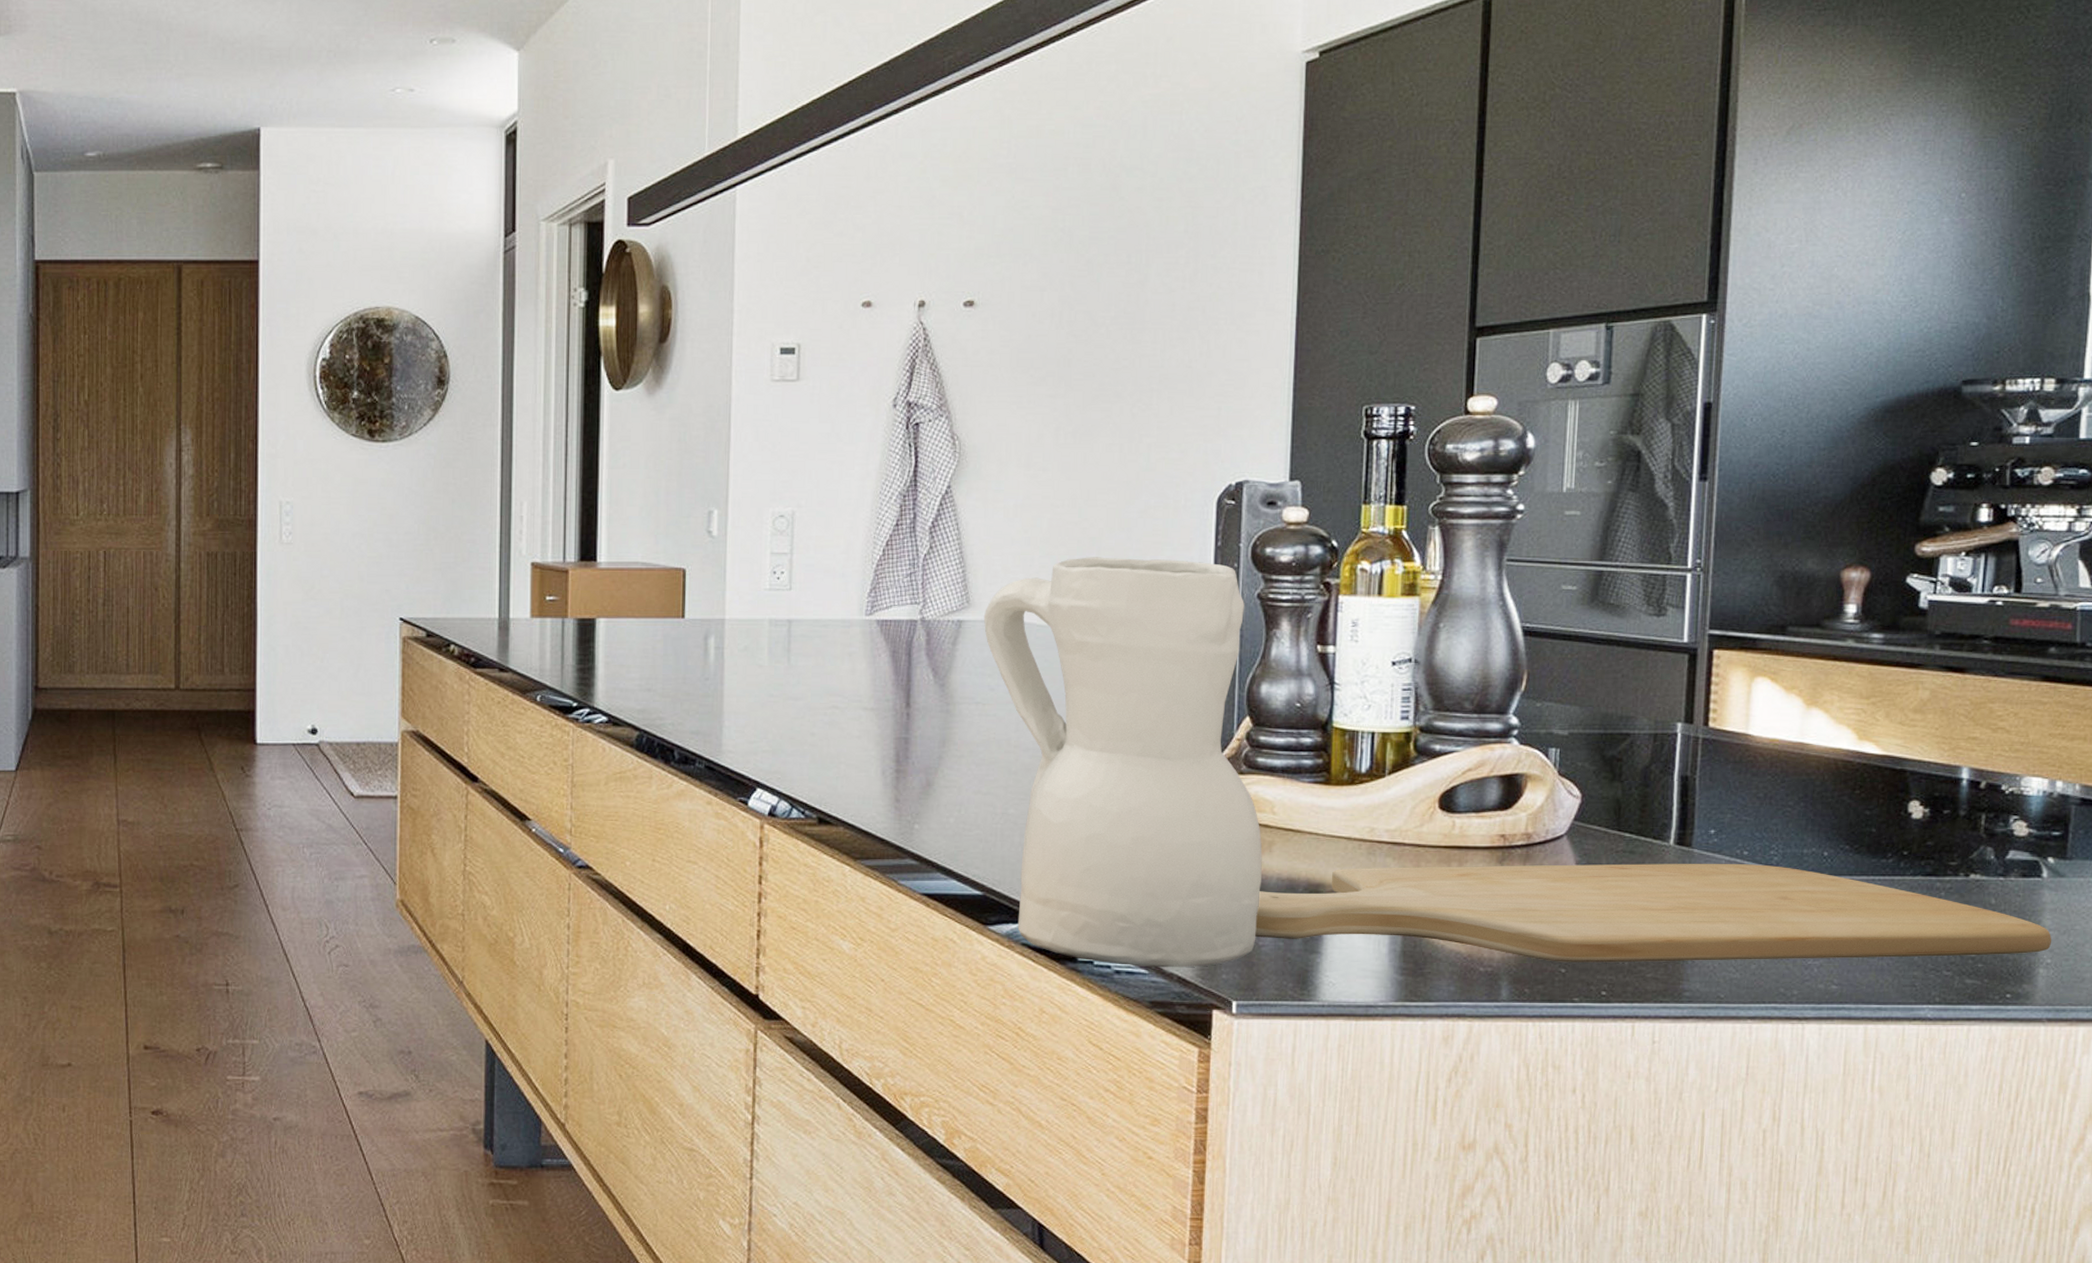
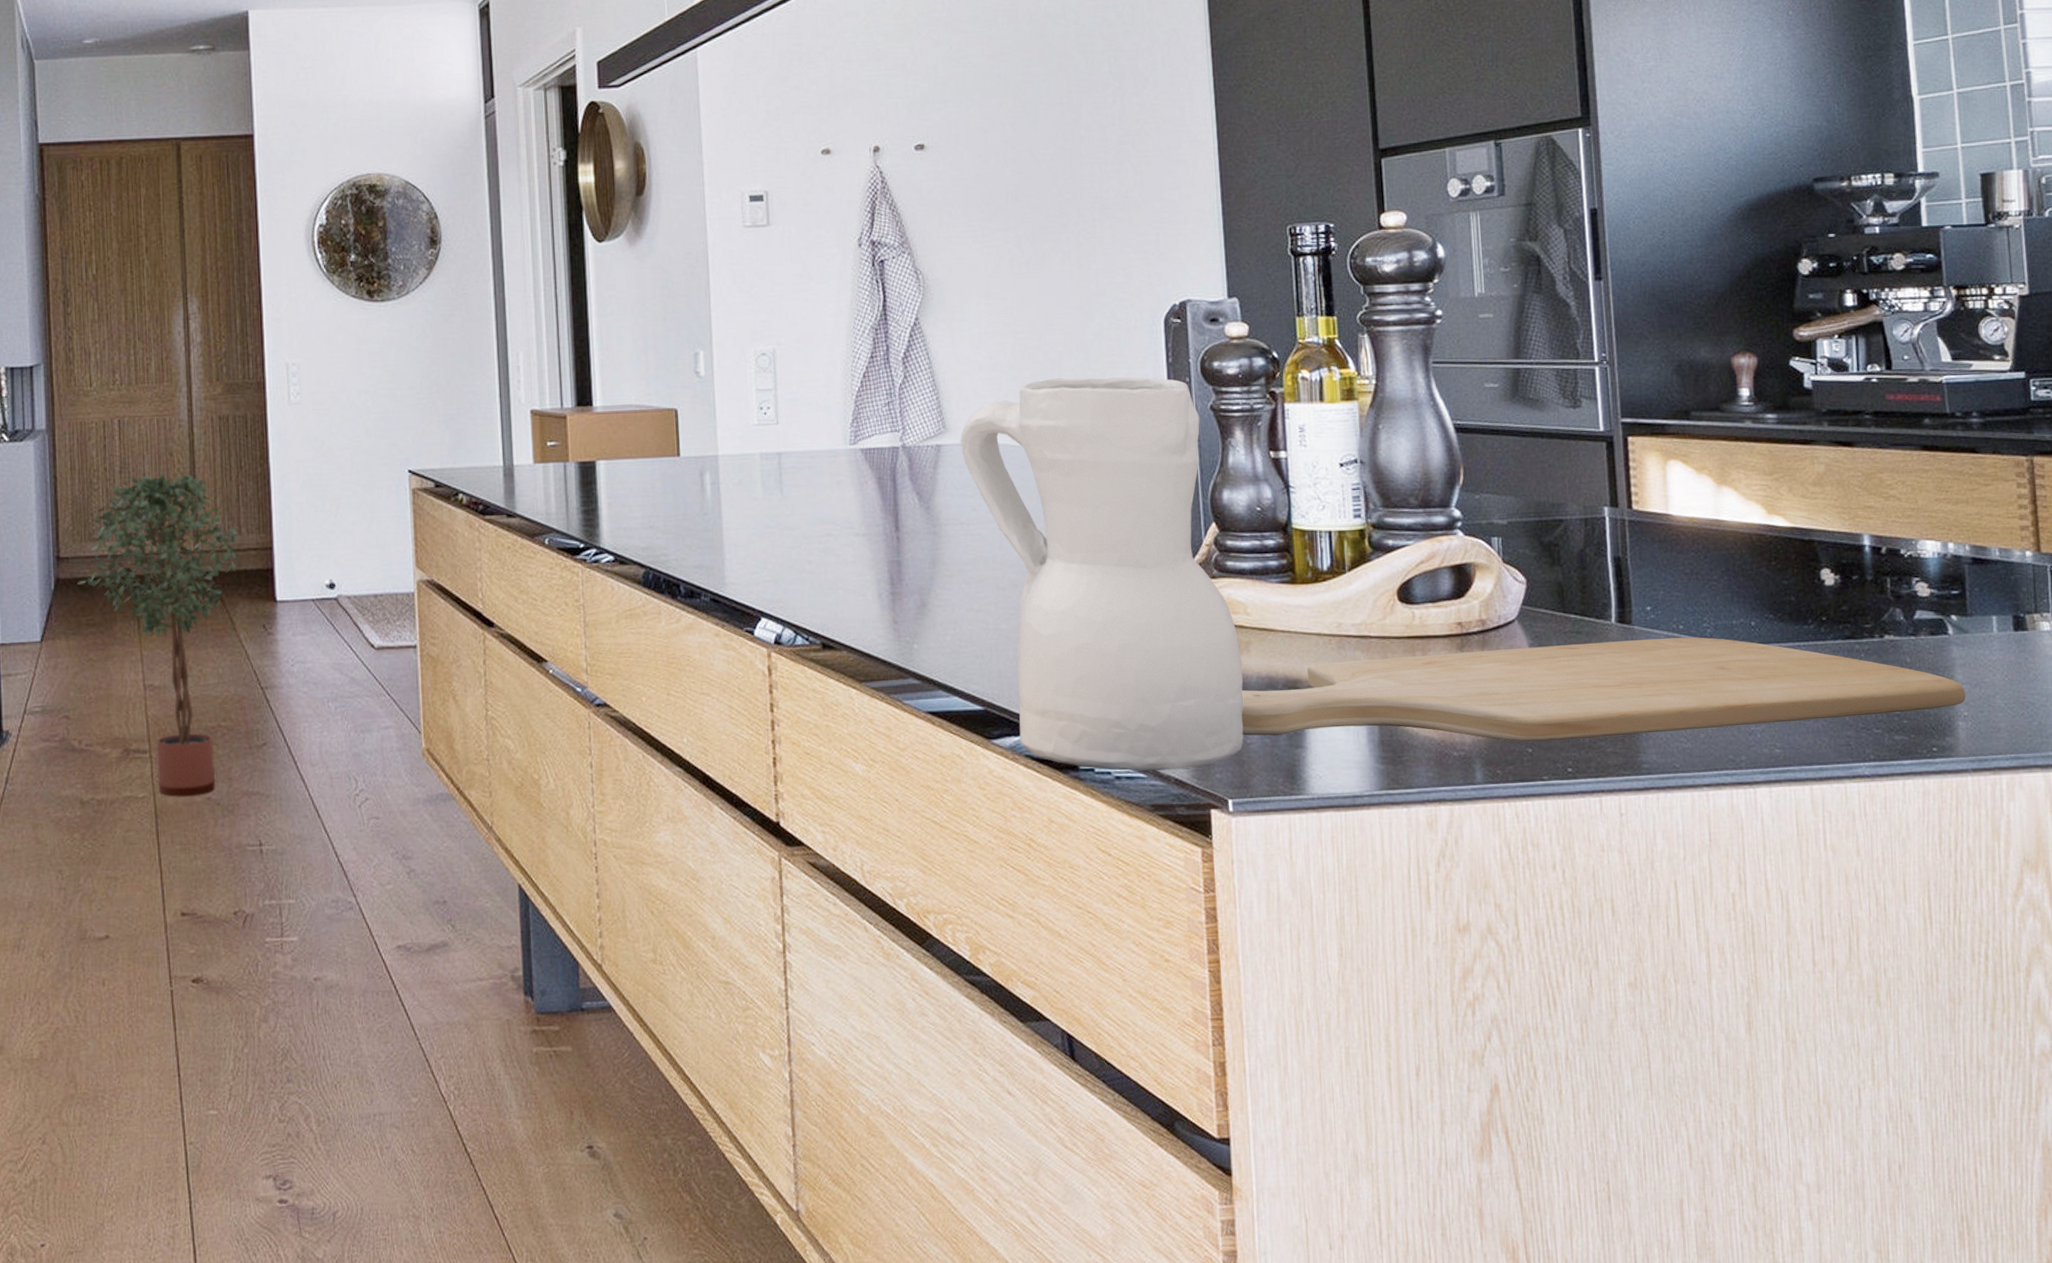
potted tree: none [55,607,221,934] -> present [78,472,238,798]

